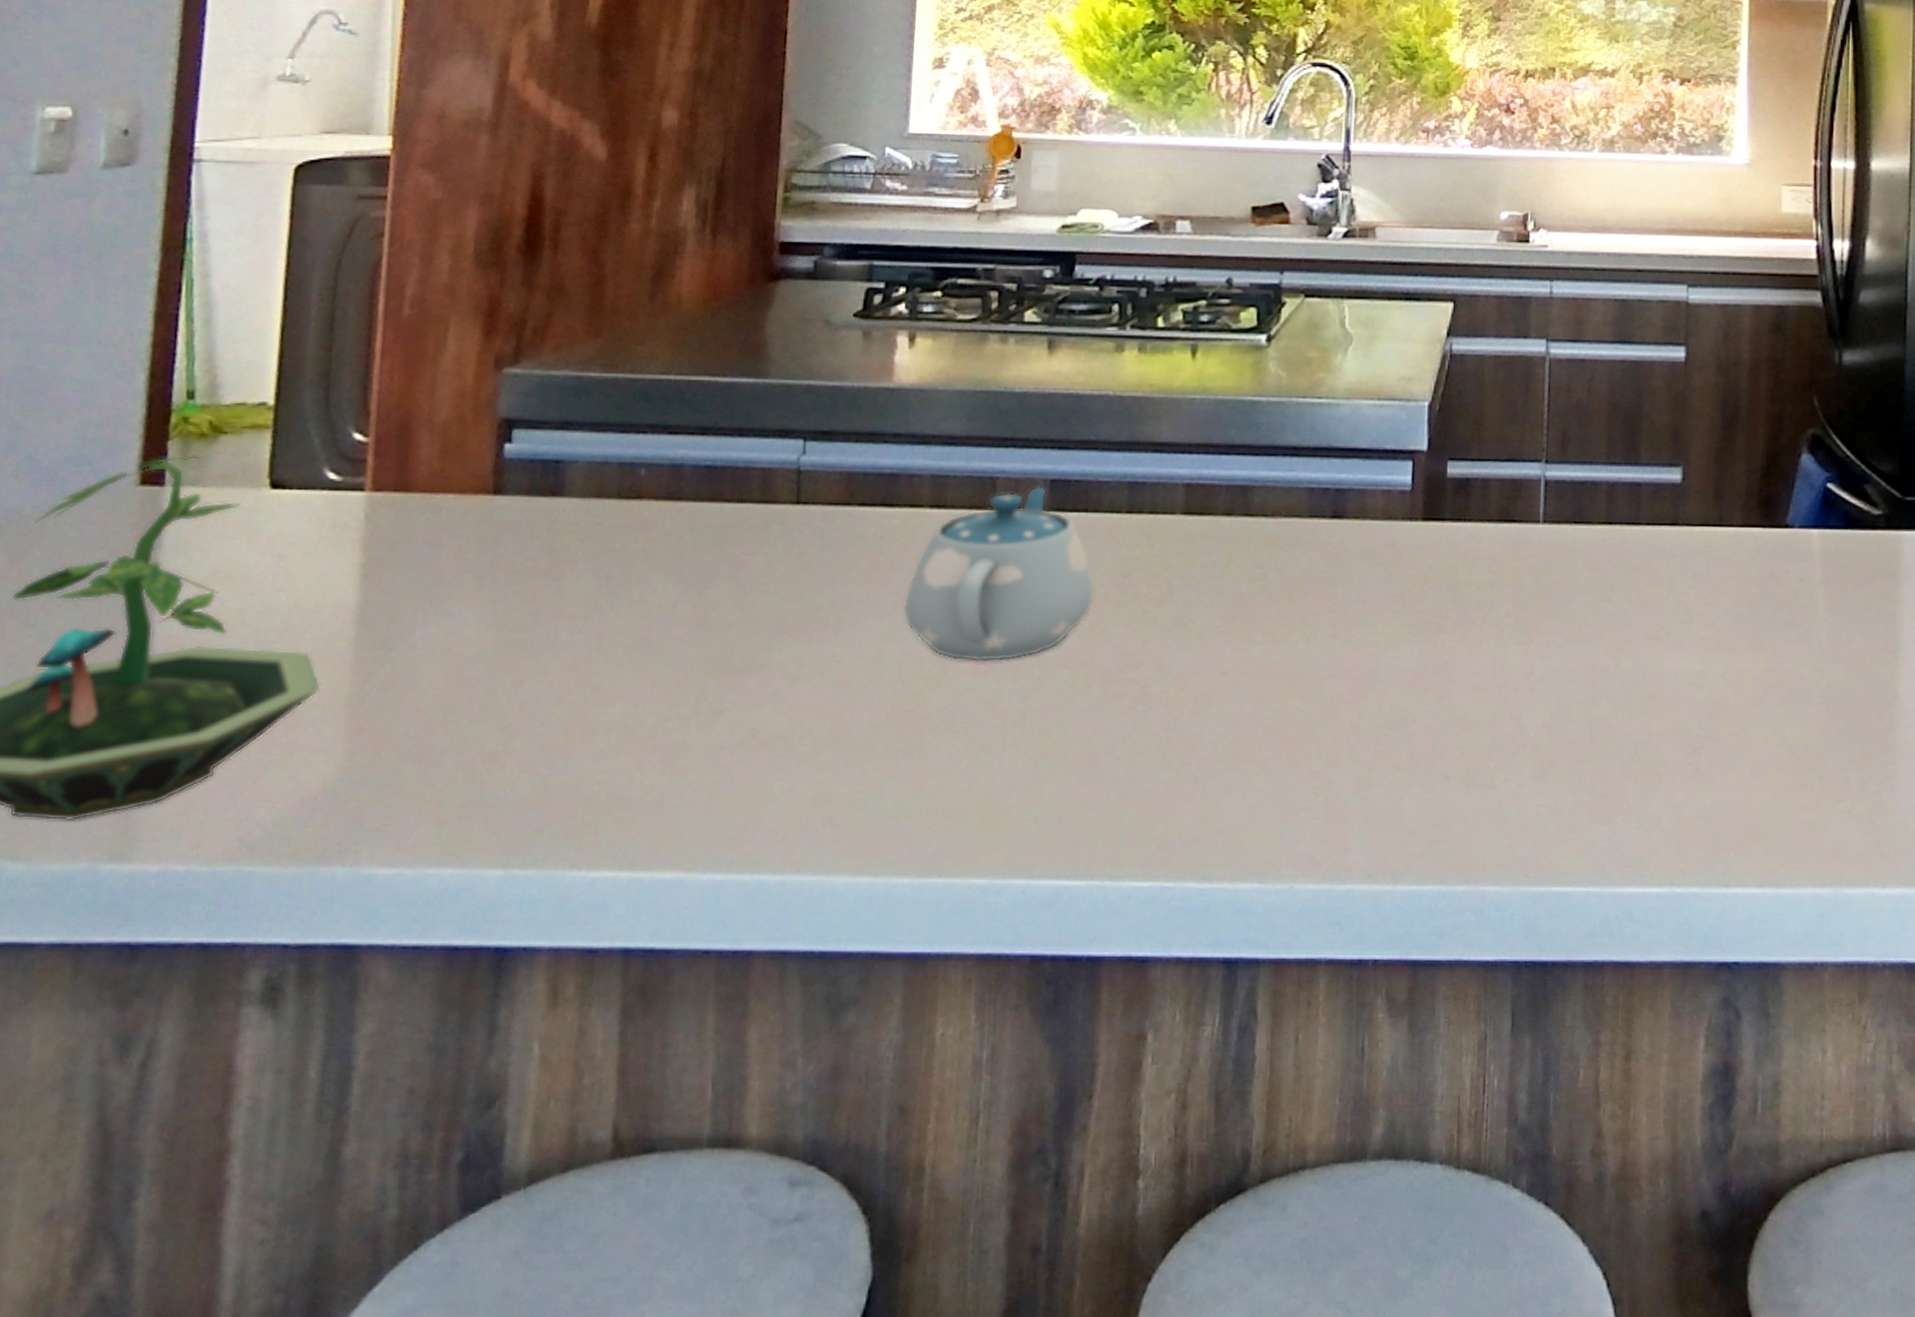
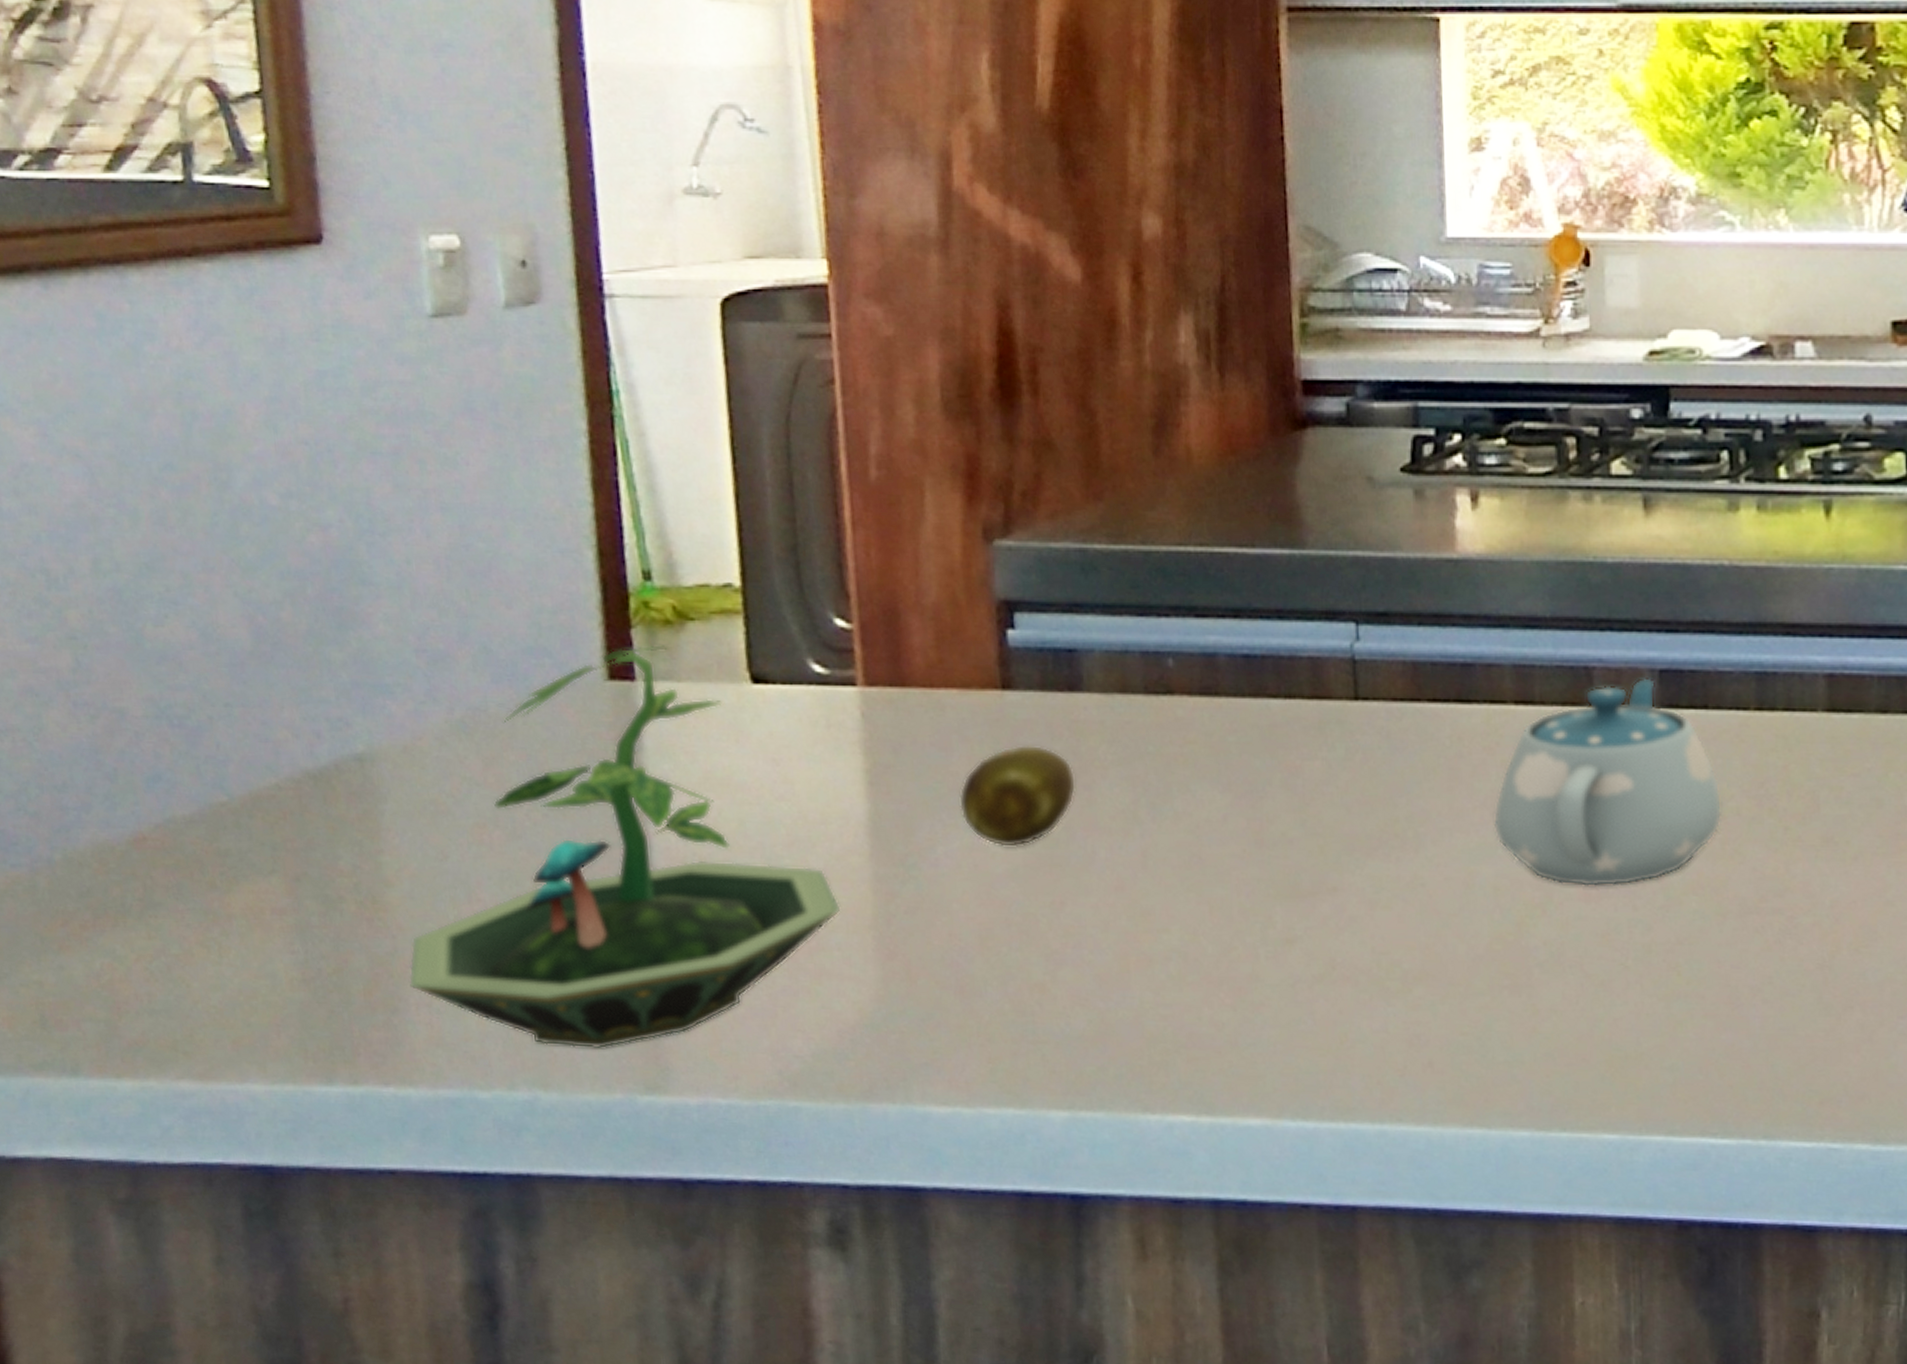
fruit: none [442,542,548,633] -> present [959,744,1077,848]

